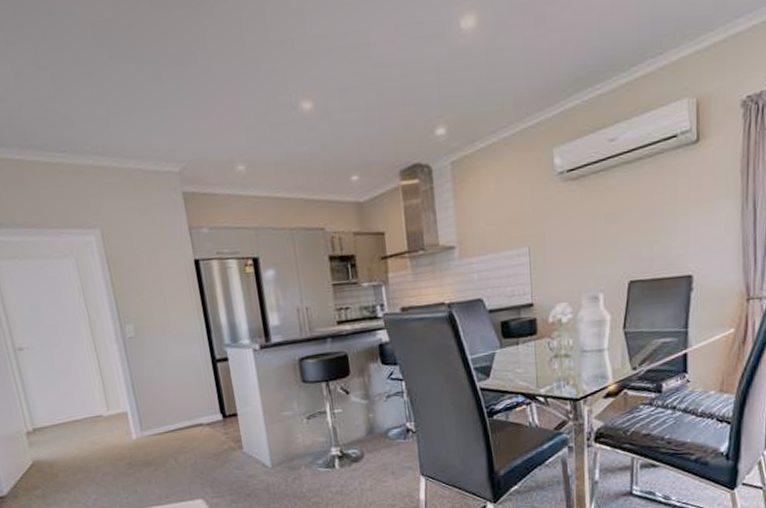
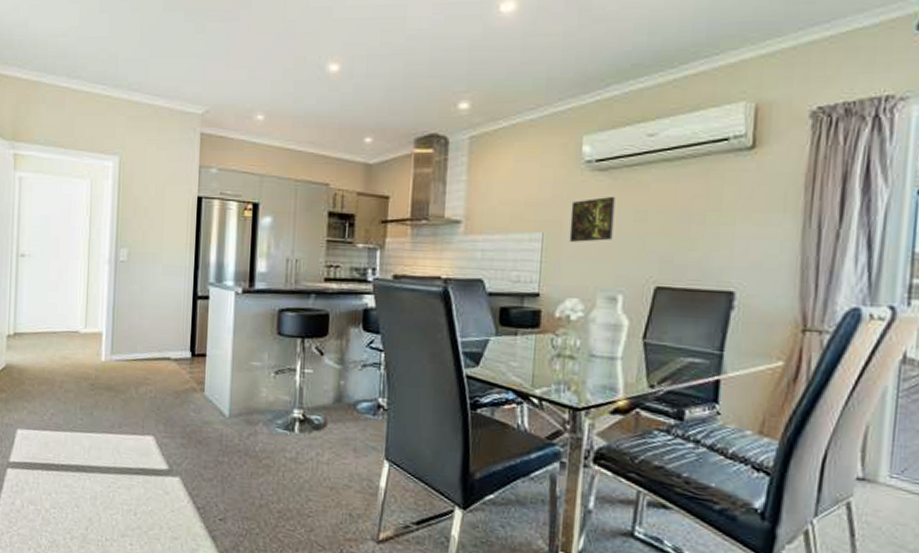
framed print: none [550,203,589,252] -> present [569,196,616,242]

